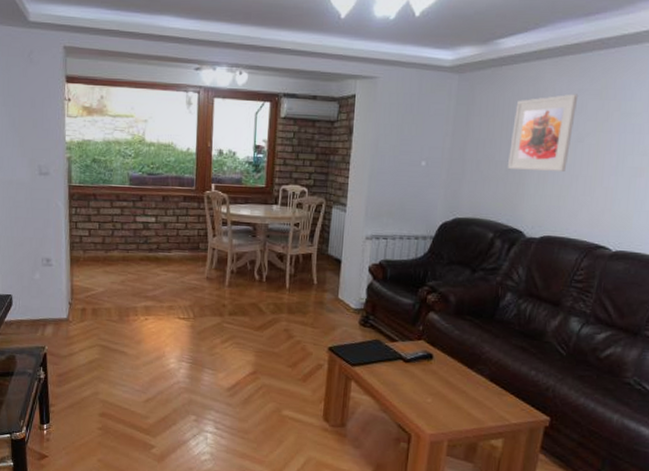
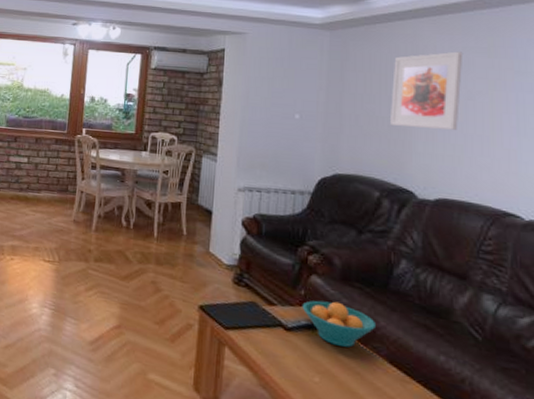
fruit bowl: none [420,333,481,371] -> present [302,300,375,348]

